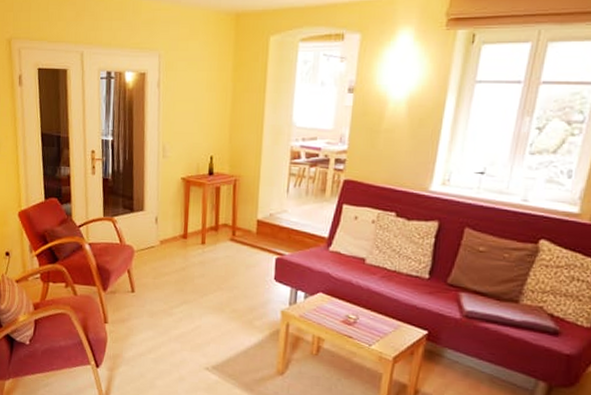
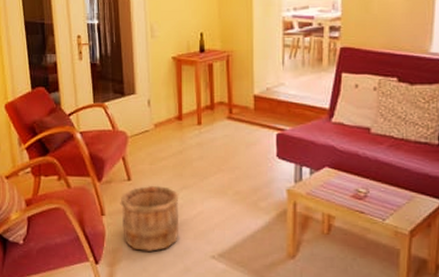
wooden bucket: none [123,298,179,360] -> present [120,185,179,251]

